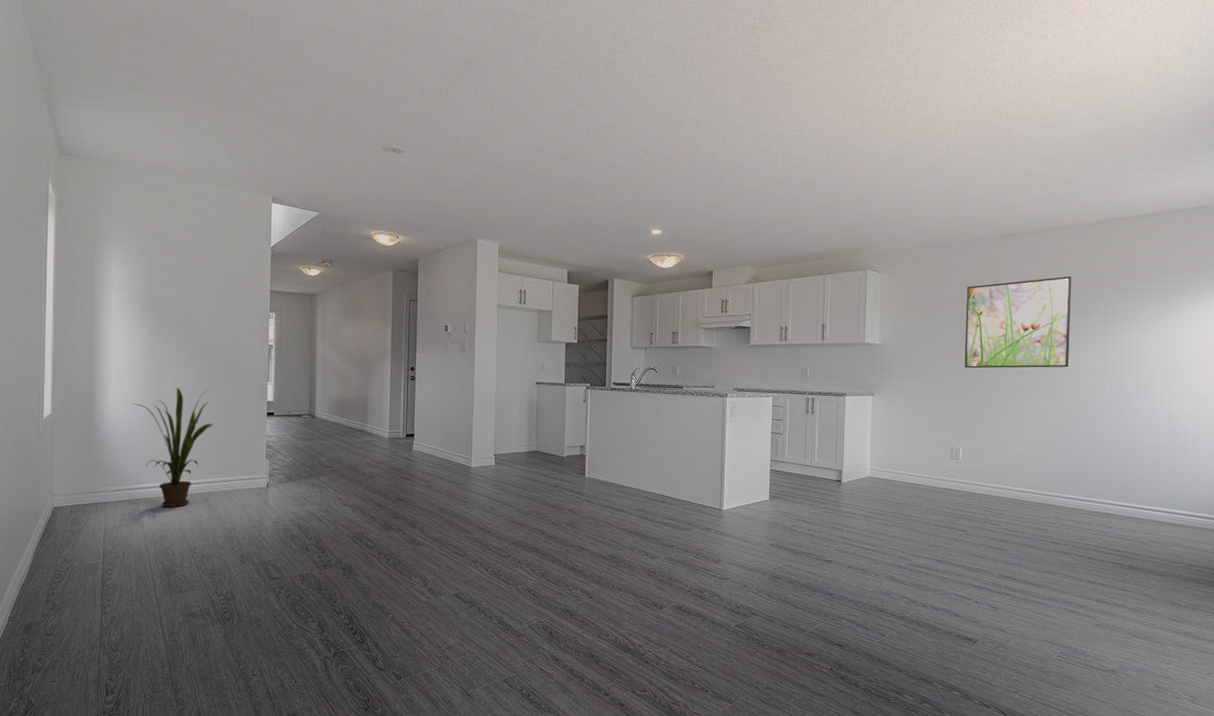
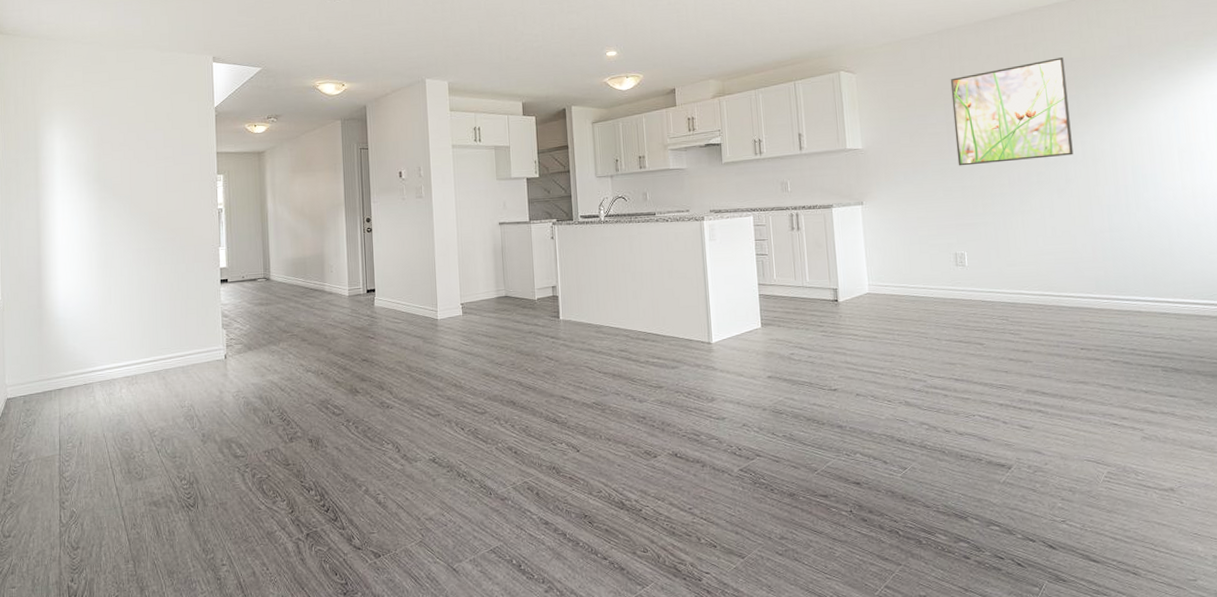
house plant: present [132,388,213,508] -> none [82,261,166,390]

